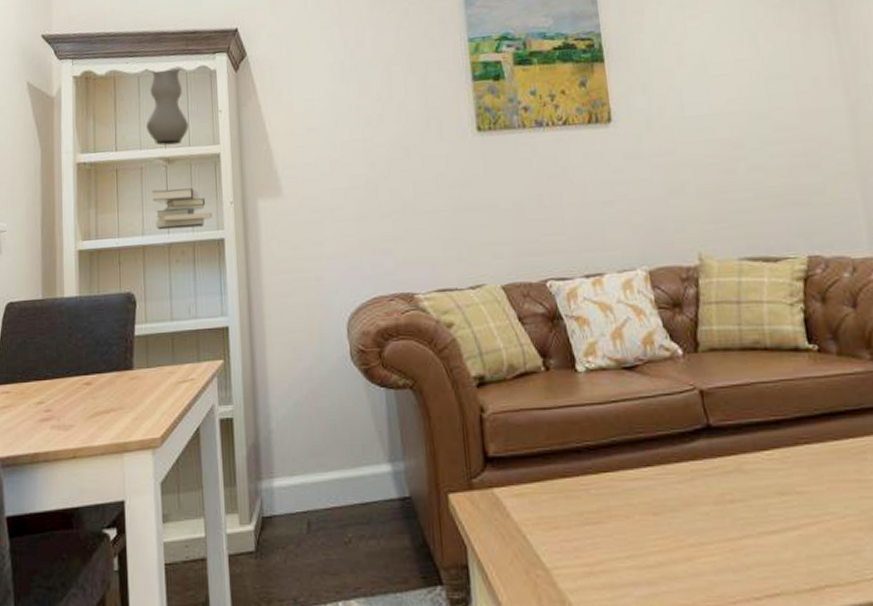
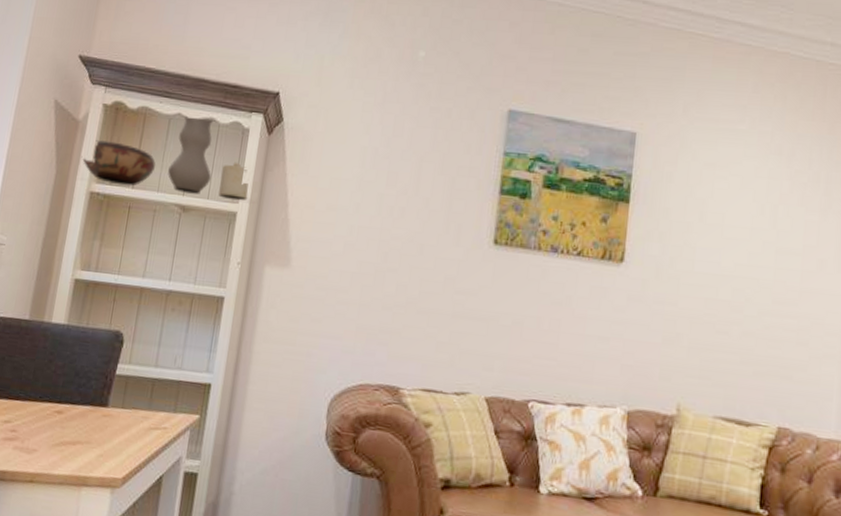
decorative bowl: none [62,109,134,152] -> present [81,139,156,187]
books: present [152,188,212,230] -> none [158,235,217,281]
candle: none [197,104,228,143] -> present [218,162,249,201]

